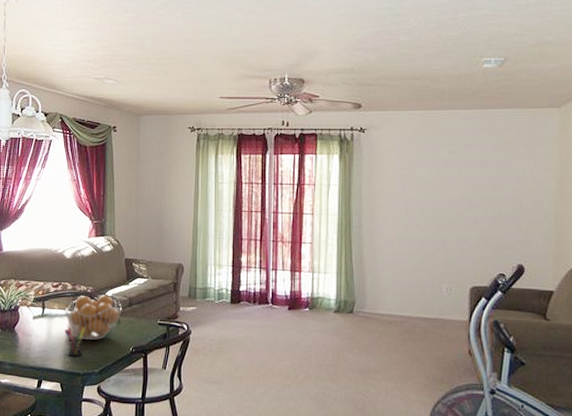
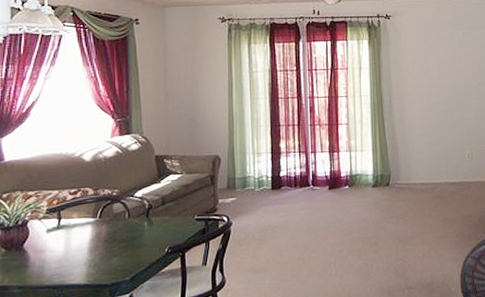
pen holder: present [64,327,85,357] -> none [86,234,112,268]
fruit basket: present [65,294,122,340] -> none [87,195,154,247]

